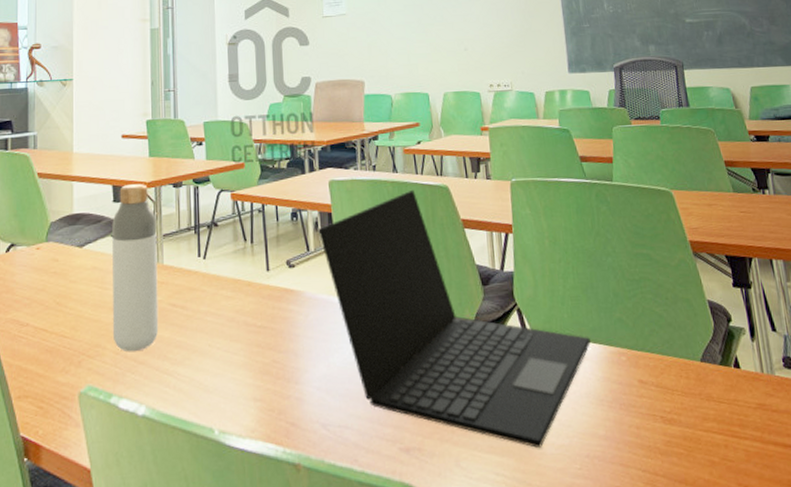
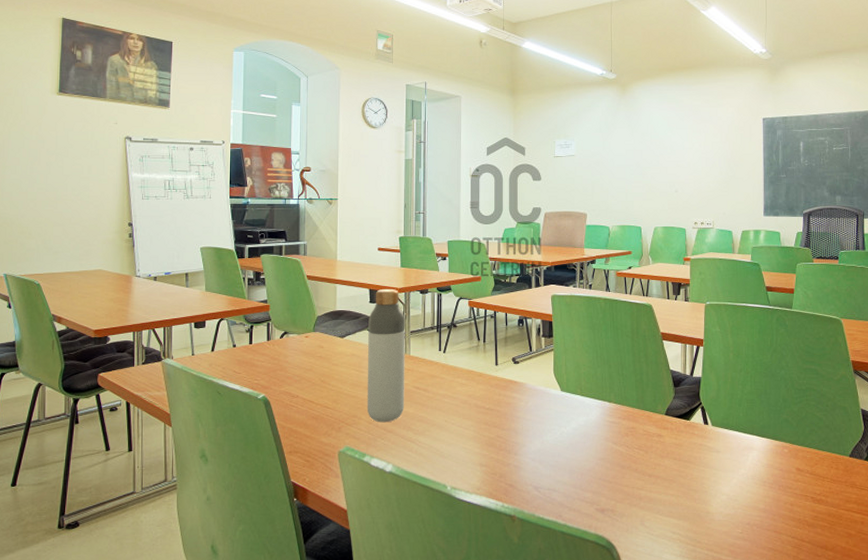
laptop: present [317,189,591,449] -> none [539,306,760,516]

